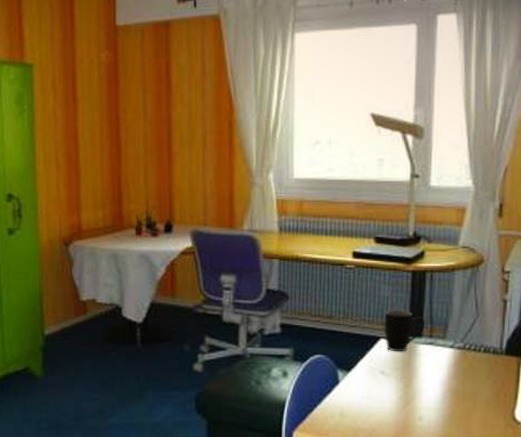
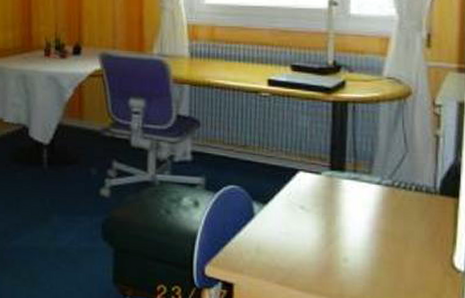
mug: present [384,309,425,352] -> none [303,140,348,187]

